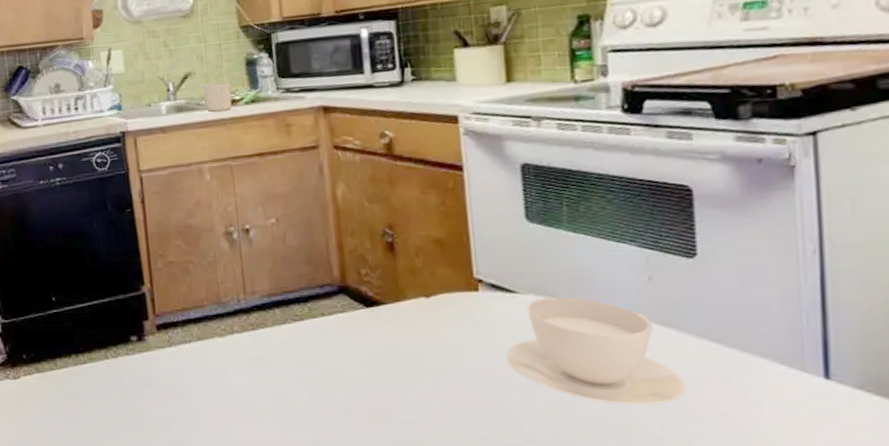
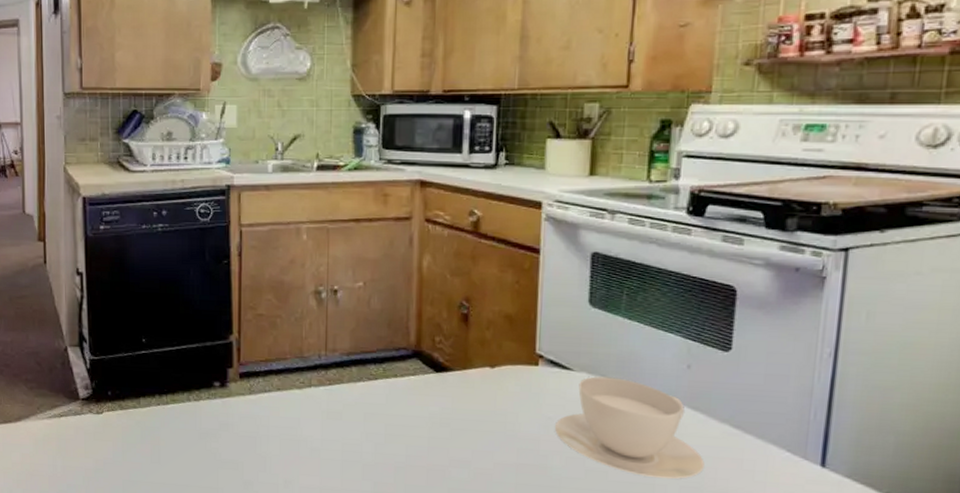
mug: present [203,81,233,112] -> none [310,147,337,175]

